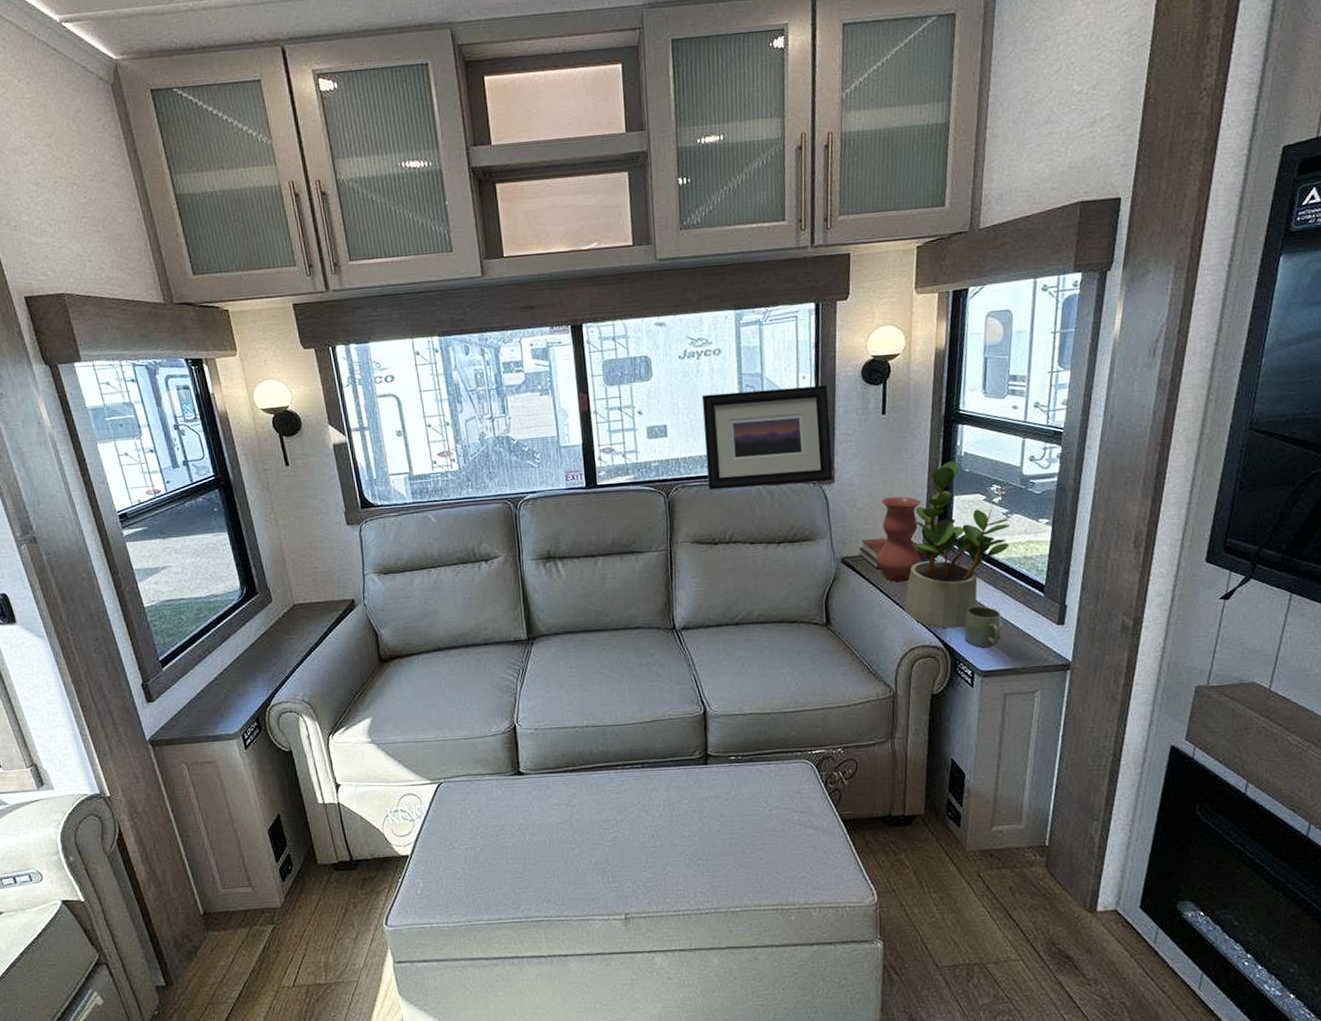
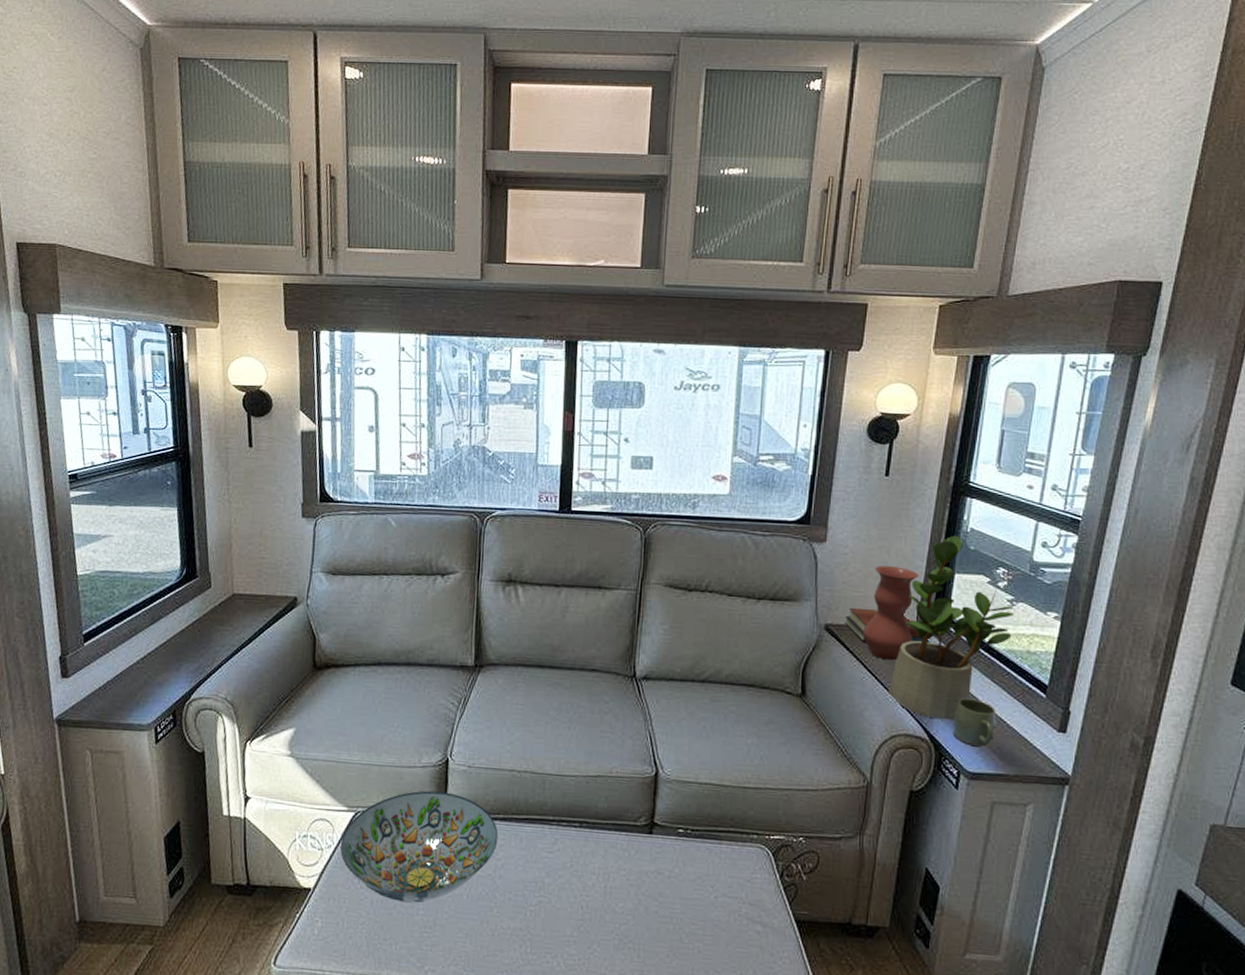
decorative bowl: none [429,754,571,855] -> present [340,790,498,903]
picture frame: present [701,385,833,490] -> none [689,430,829,539]

